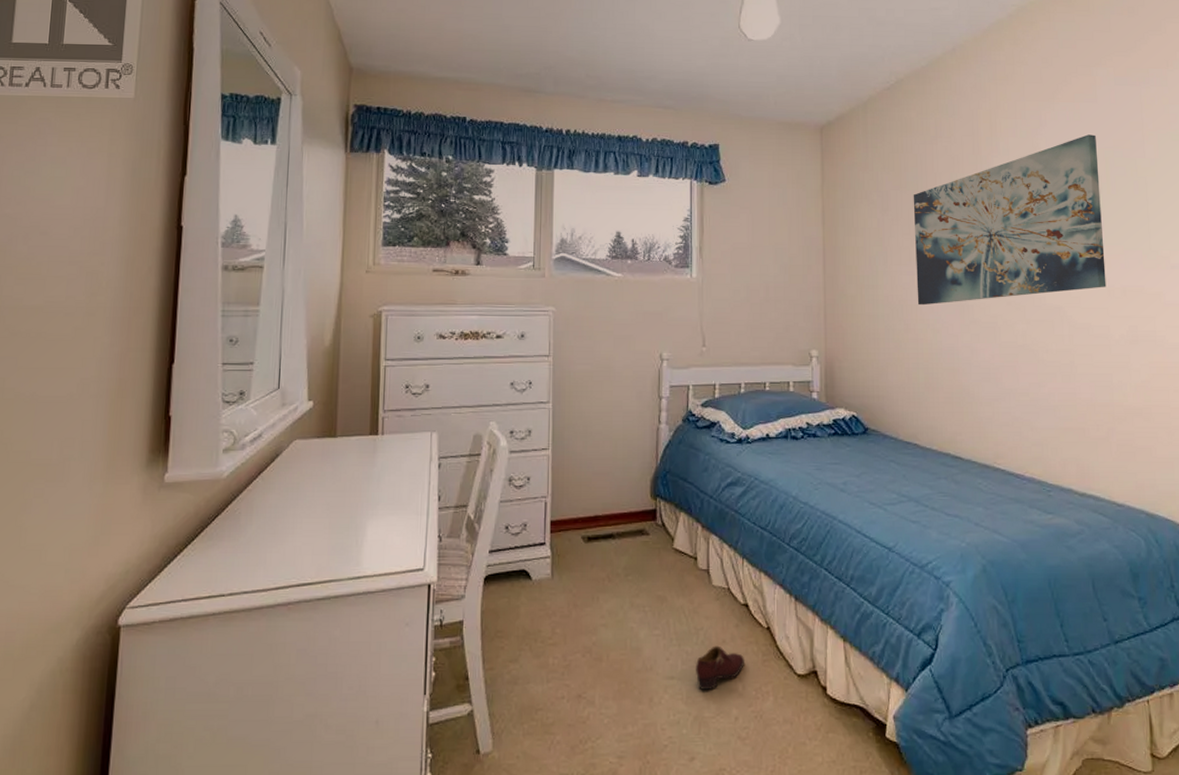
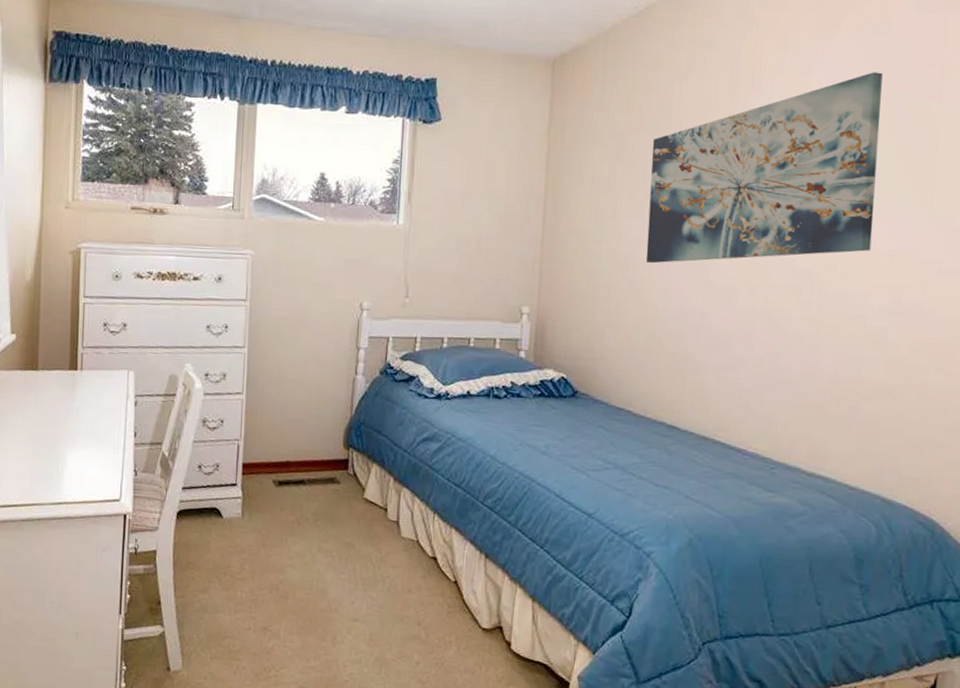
shoe: present [696,645,744,690] -> none [380,594,429,634]

